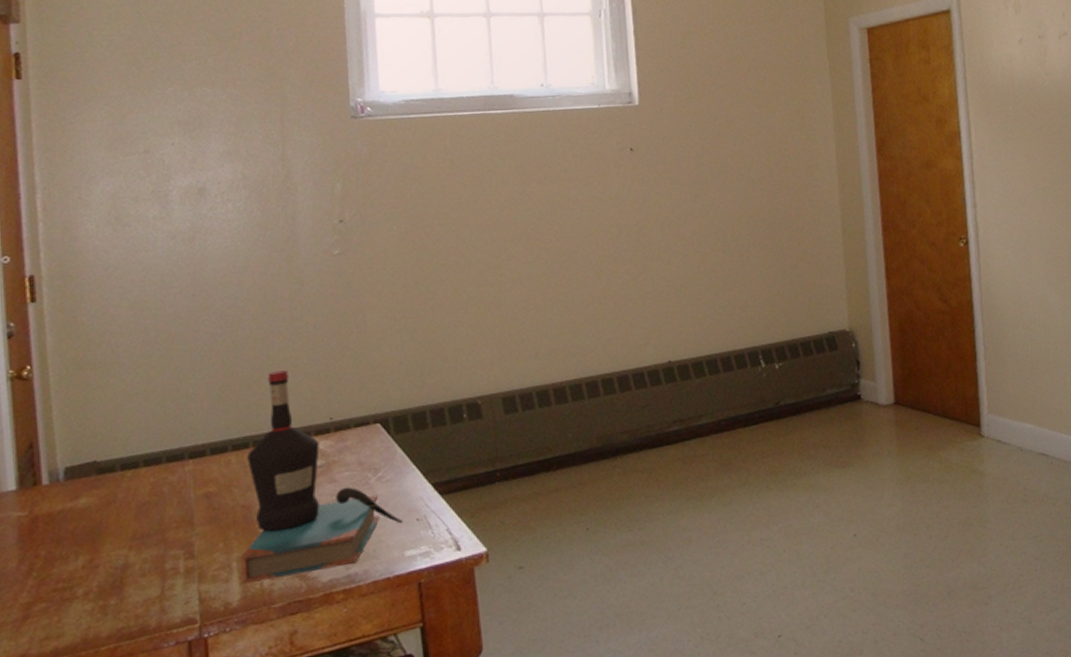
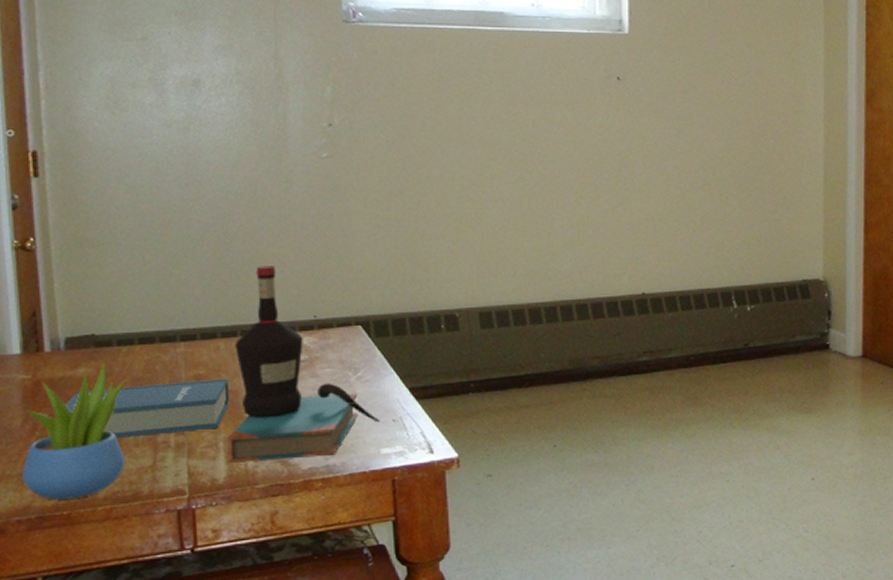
succulent plant: none [18,488,130,645] -> present [22,361,125,500]
hardback book: none [65,493,242,570] -> present [65,378,229,438]

